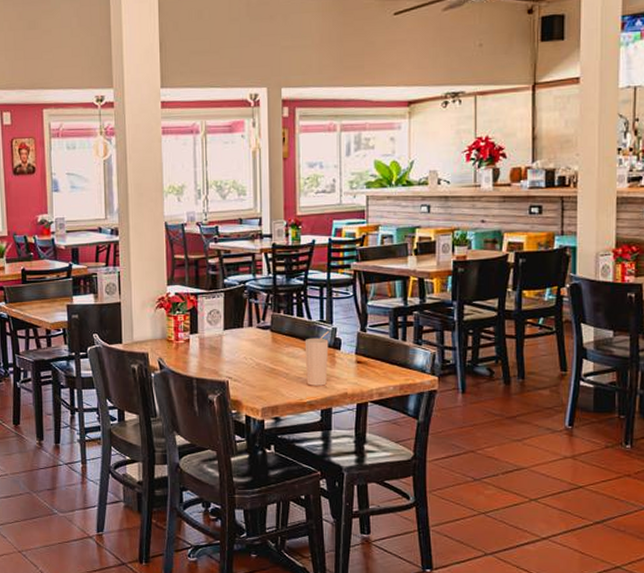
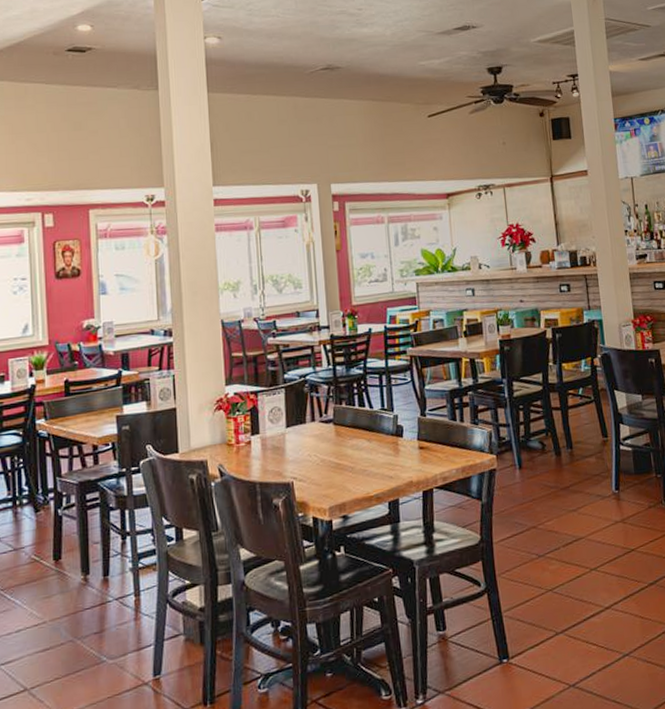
cup: present [304,331,330,386] -> none [367,419,392,478]

